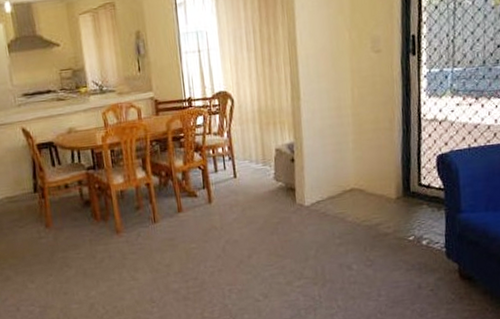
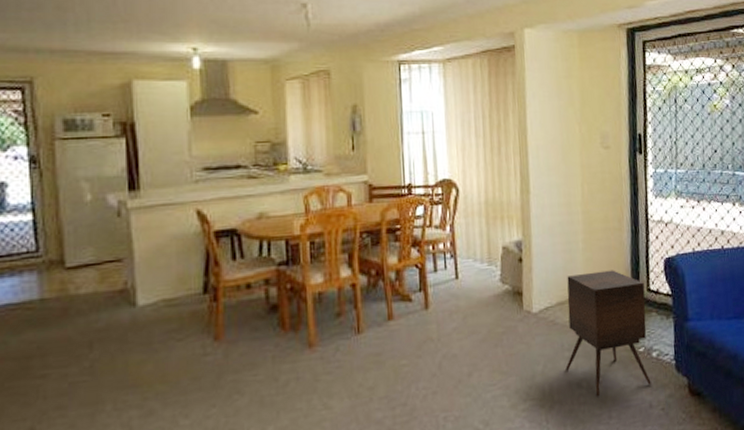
side table: none [337,167,421,278] -> present [566,270,651,397]

